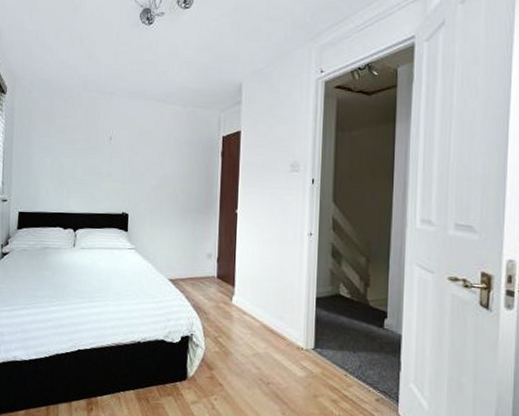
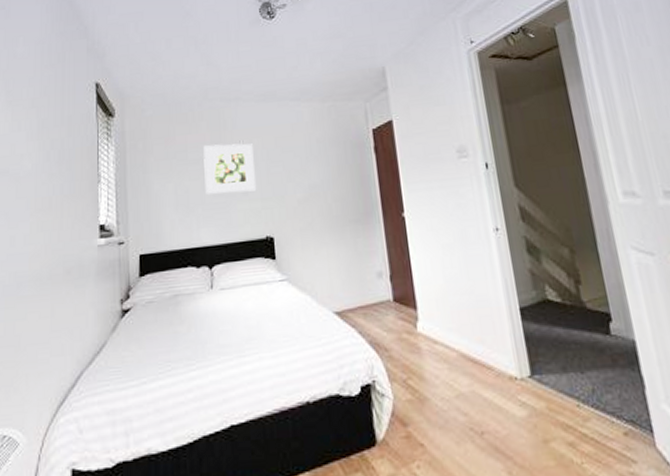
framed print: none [77,130,120,174] -> present [203,143,257,194]

